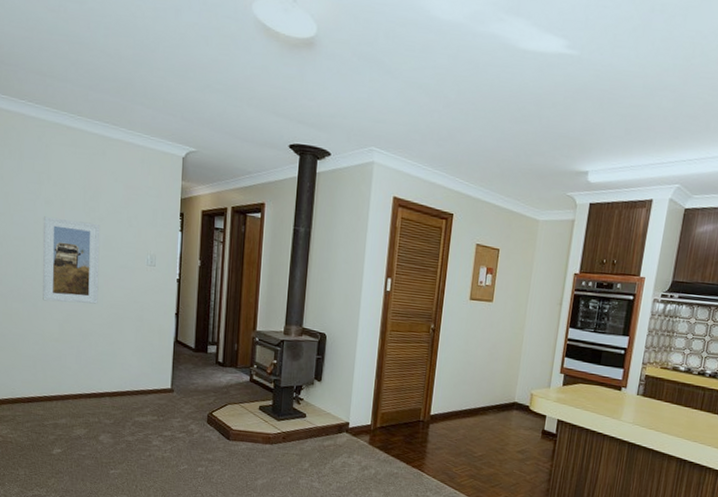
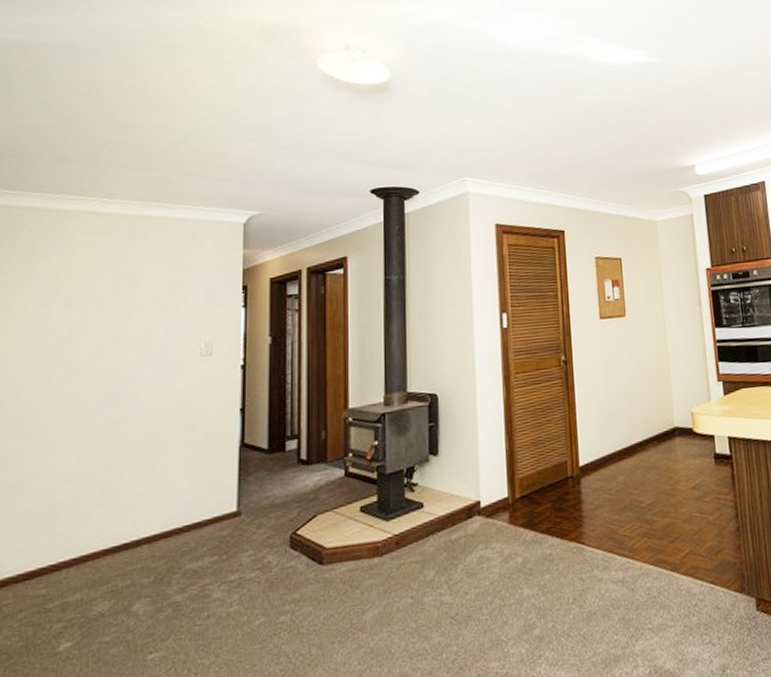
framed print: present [43,216,100,304] -> none [53,318,138,430]

